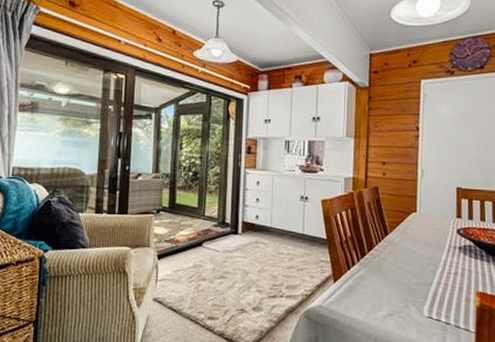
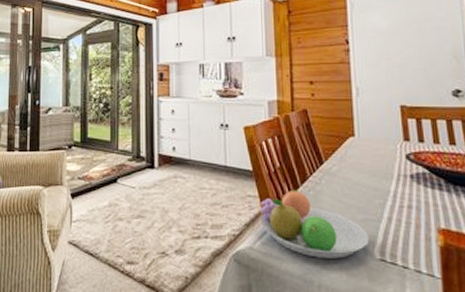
fruit bowl: none [330,256,421,316] -> present [259,189,370,259]

